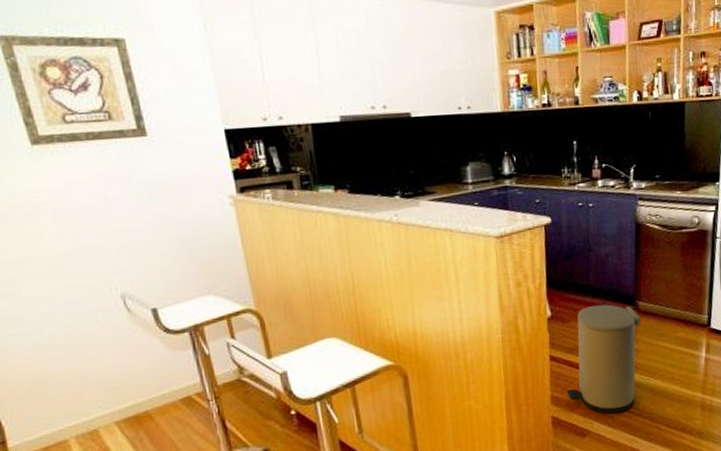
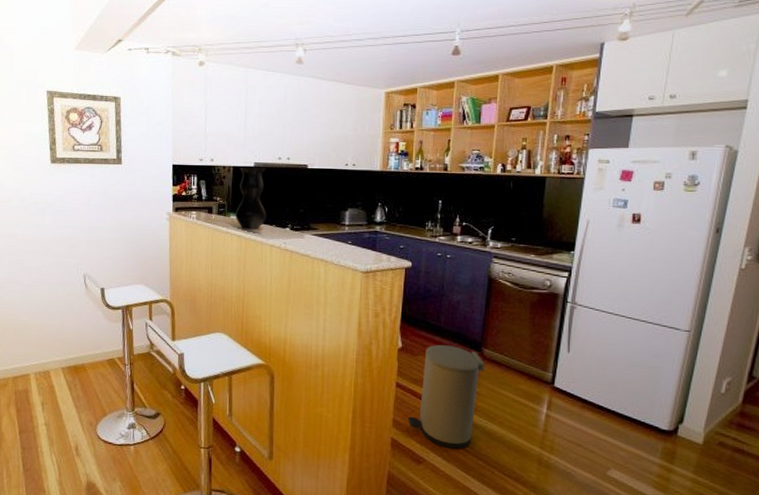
vase: none [319,122,368,205] -> present [235,166,266,230]

